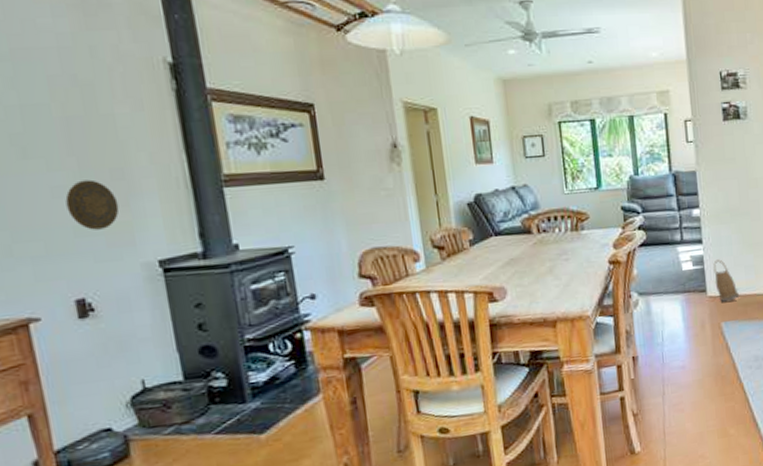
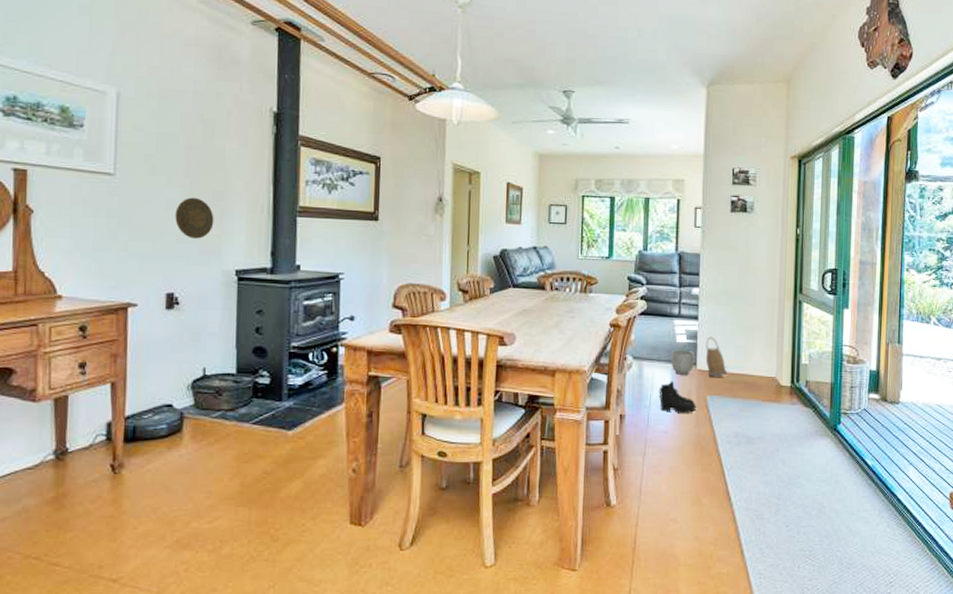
boots: none [670,312,712,346] -> present [658,381,696,414]
planter: none [678,278,704,305] -> present [671,349,694,375]

